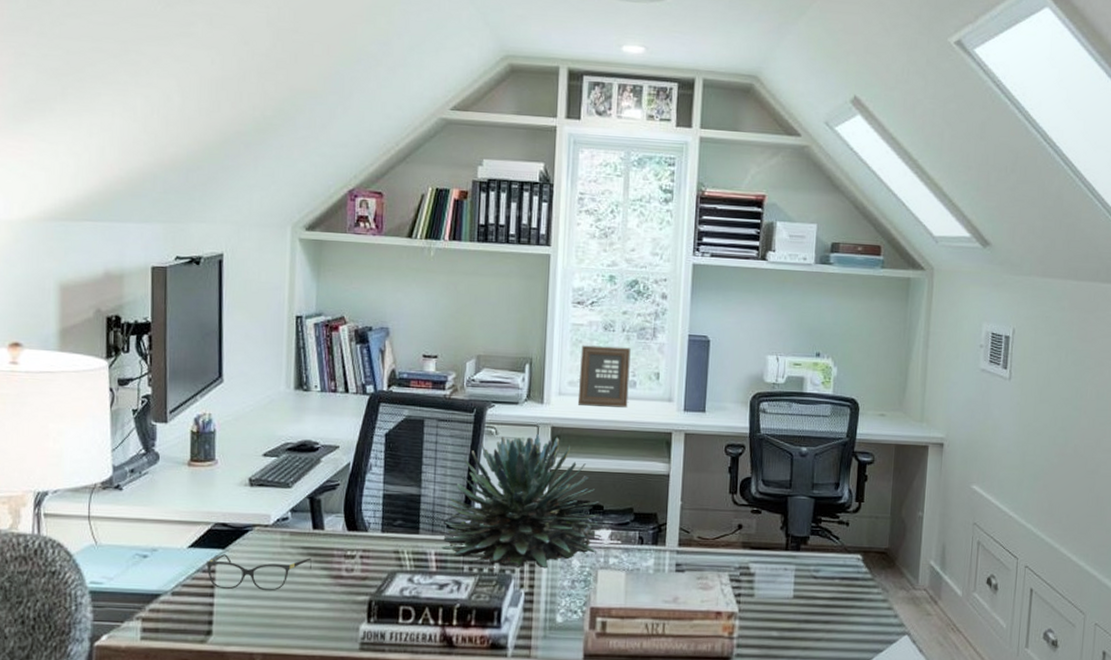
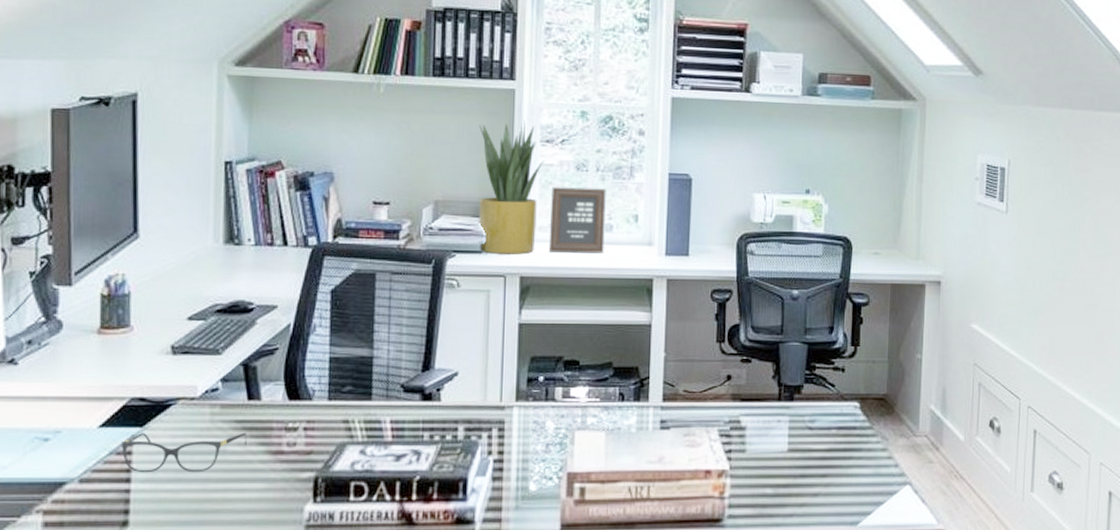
succulent plant: present [441,435,602,569] -> none [398,286,579,436]
planter: none [516,284,575,406] -> present [479,121,544,254]

